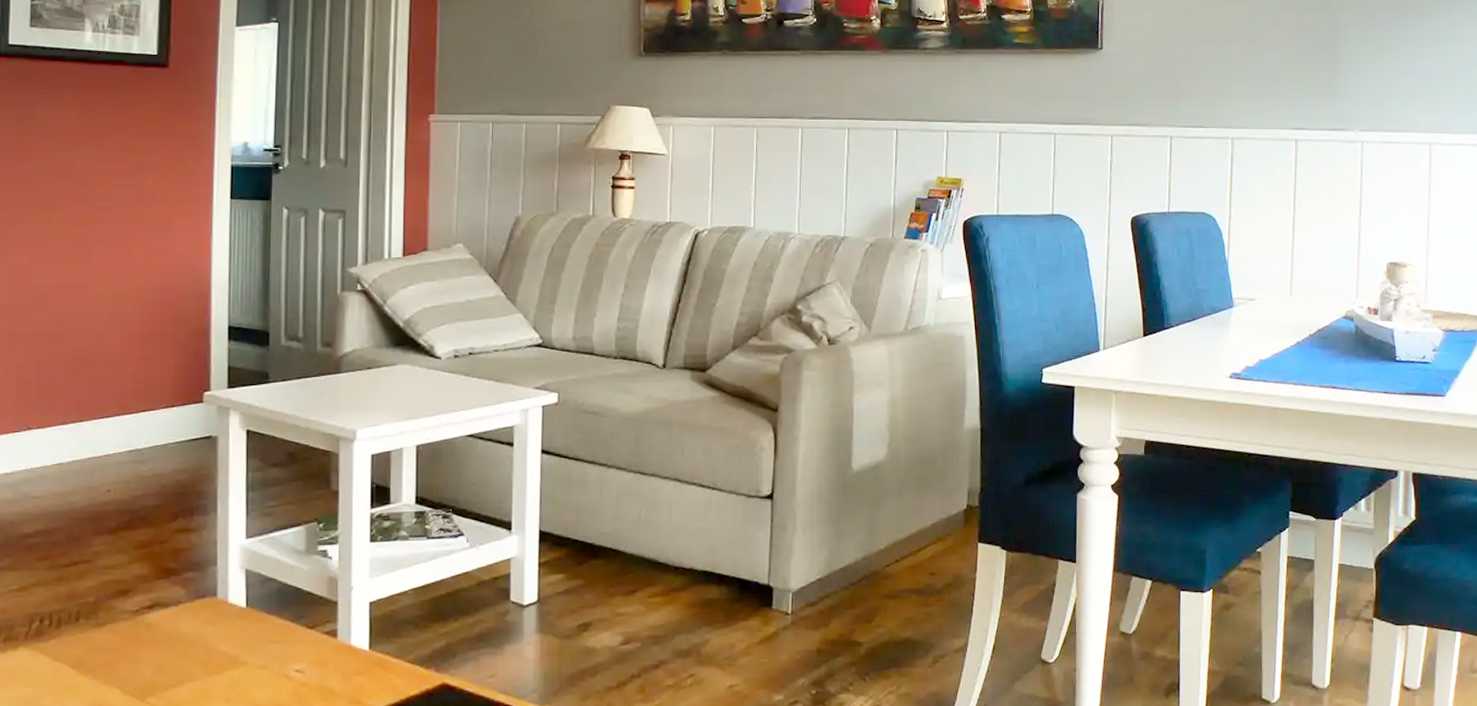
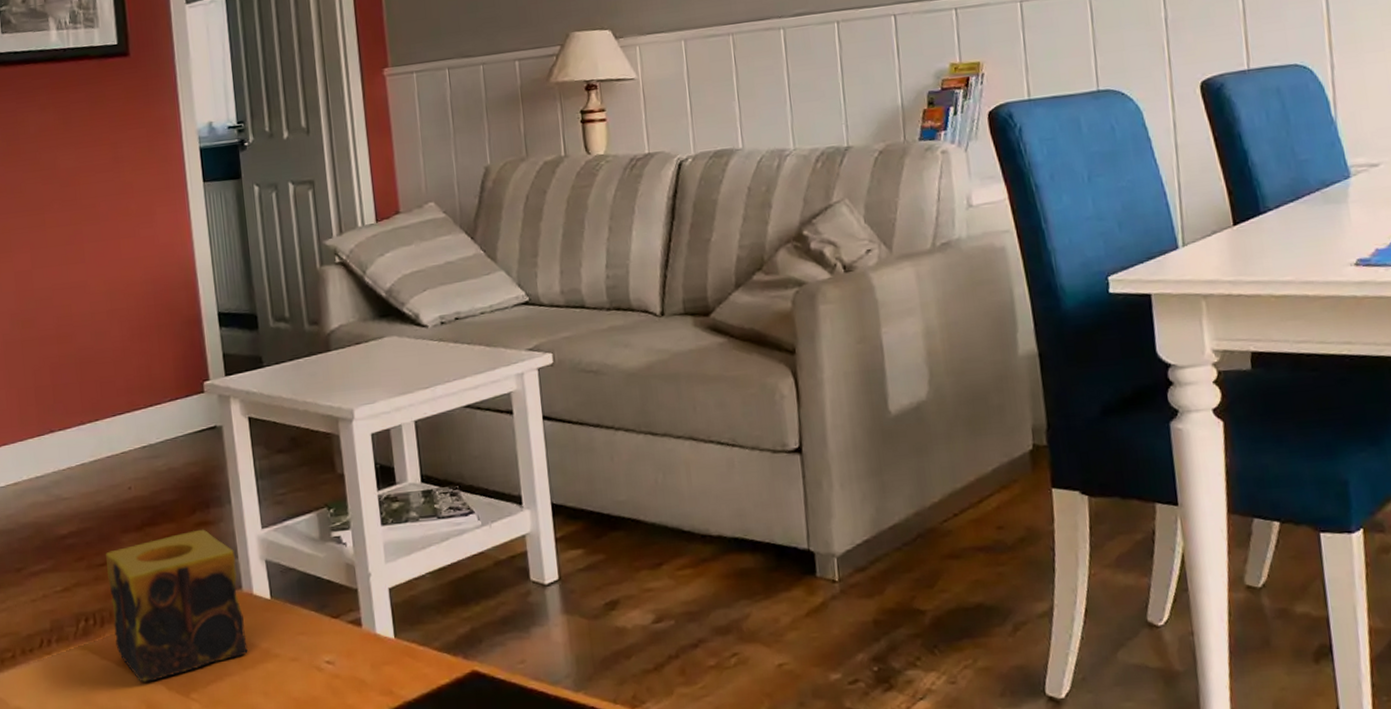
candle: none [71,536,215,685] -> present [105,529,248,682]

